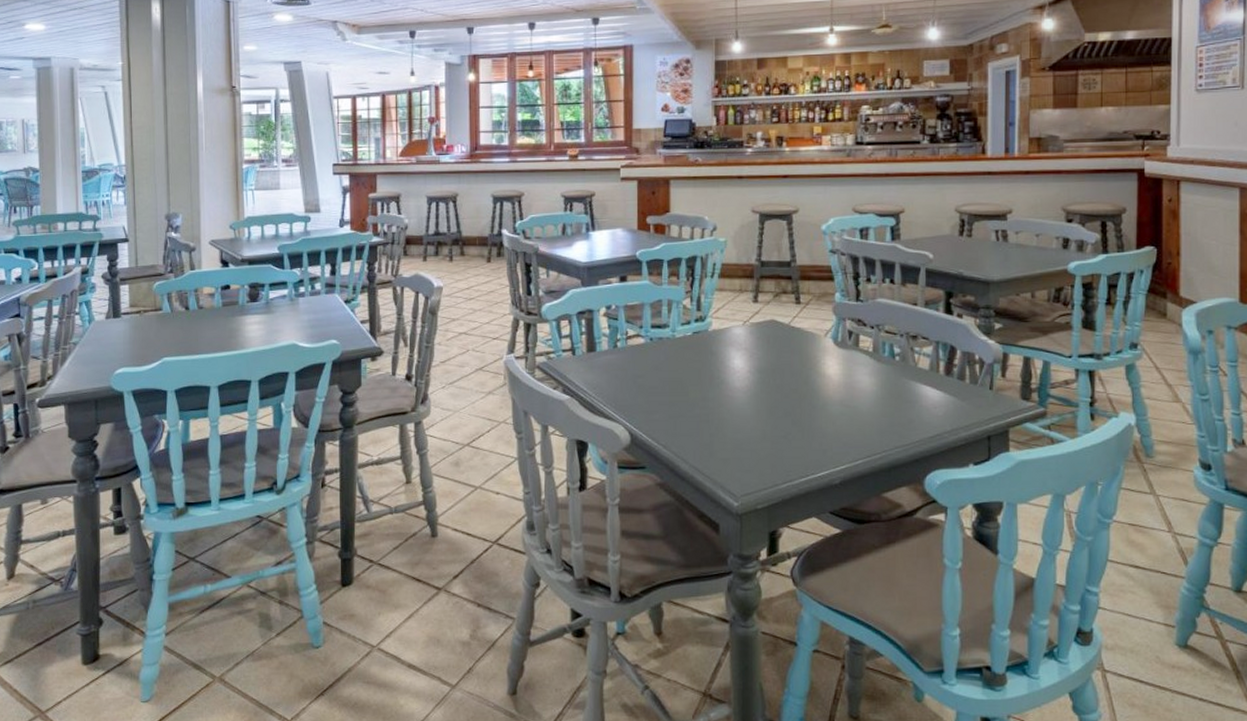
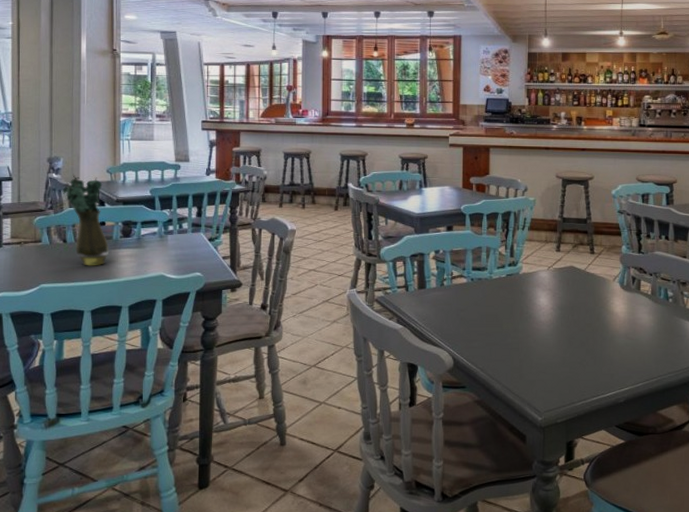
vase: none [182,232,236,336] -> present [62,174,110,266]

